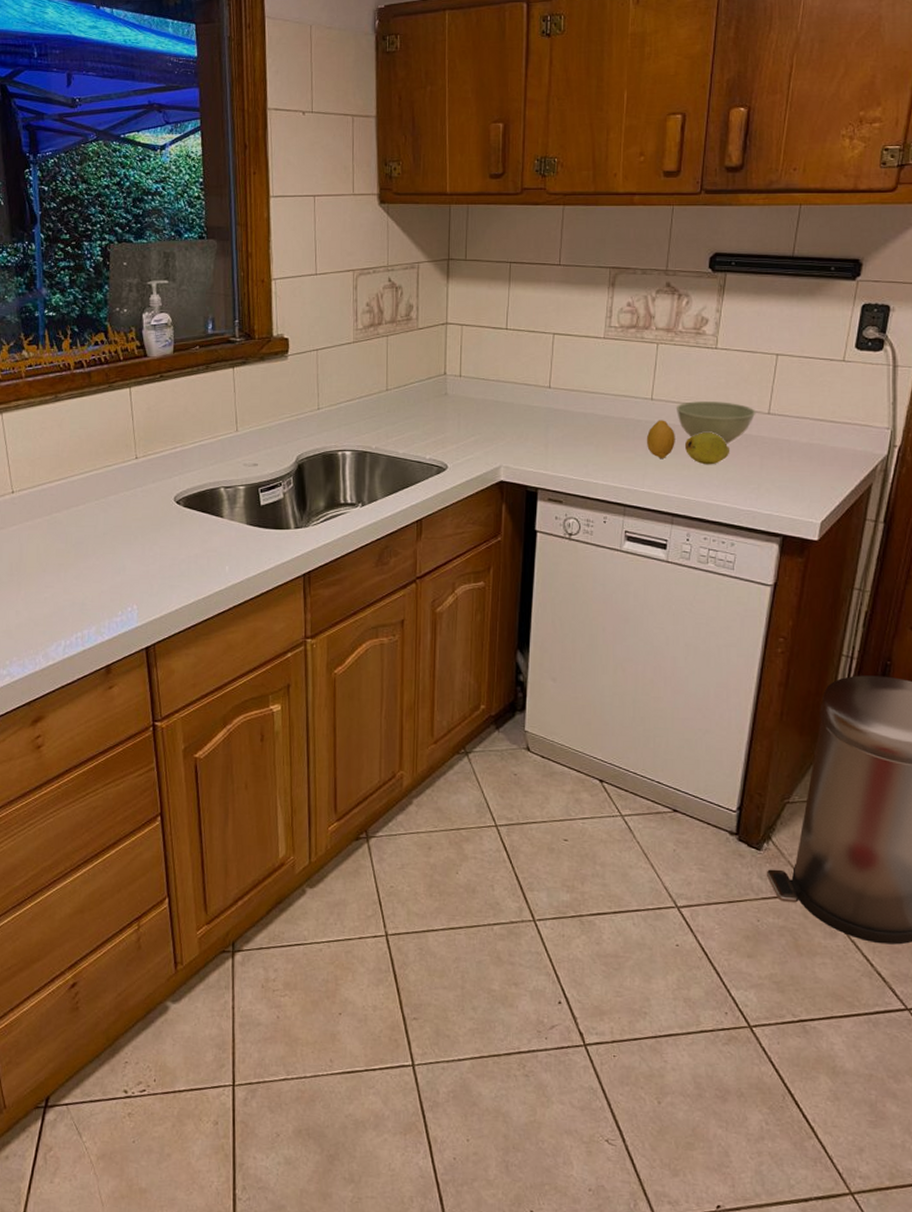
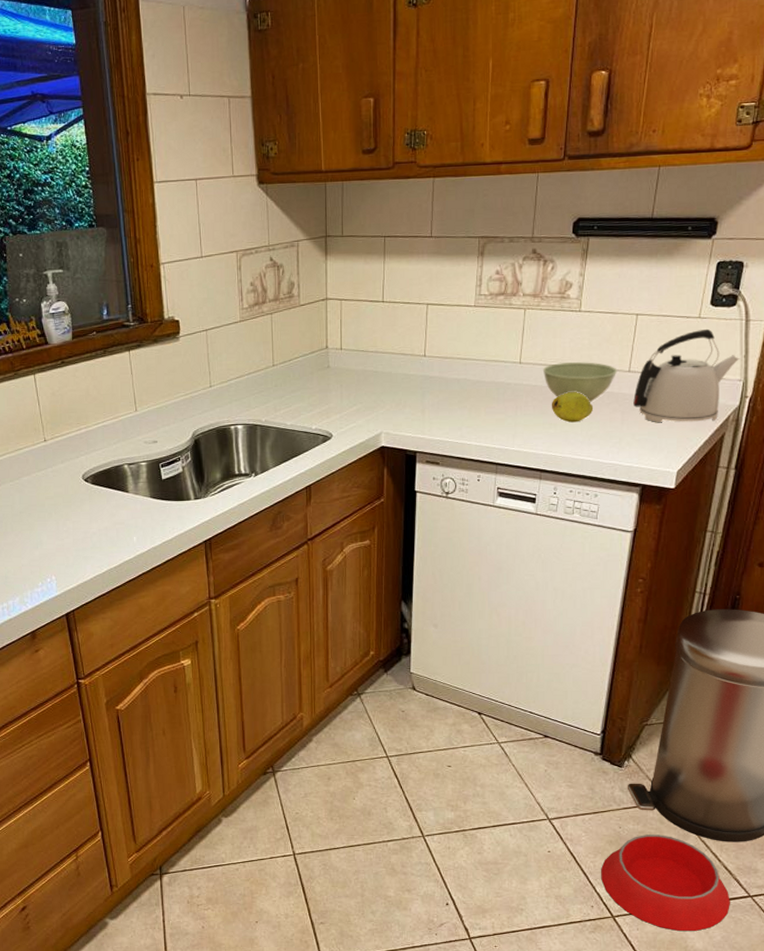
fruit: present [646,420,675,458] -> none [515,382,542,418]
pet bowl: none [737,930,885,1048] -> present [601,835,730,931]
kettle: none [773,372,887,471] -> present [633,328,739,423]

